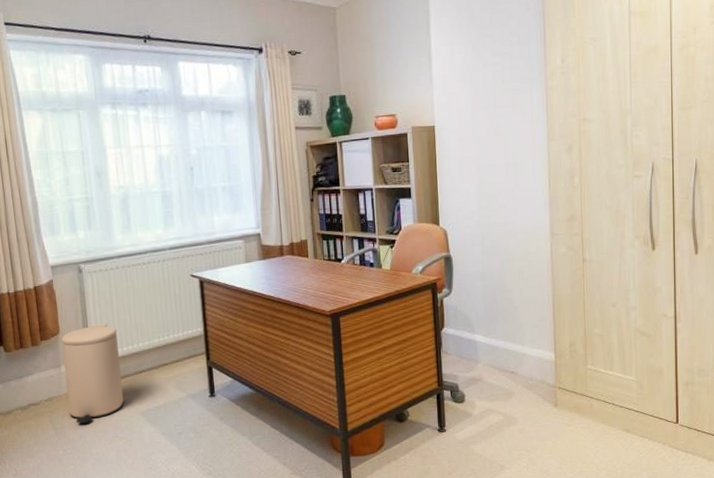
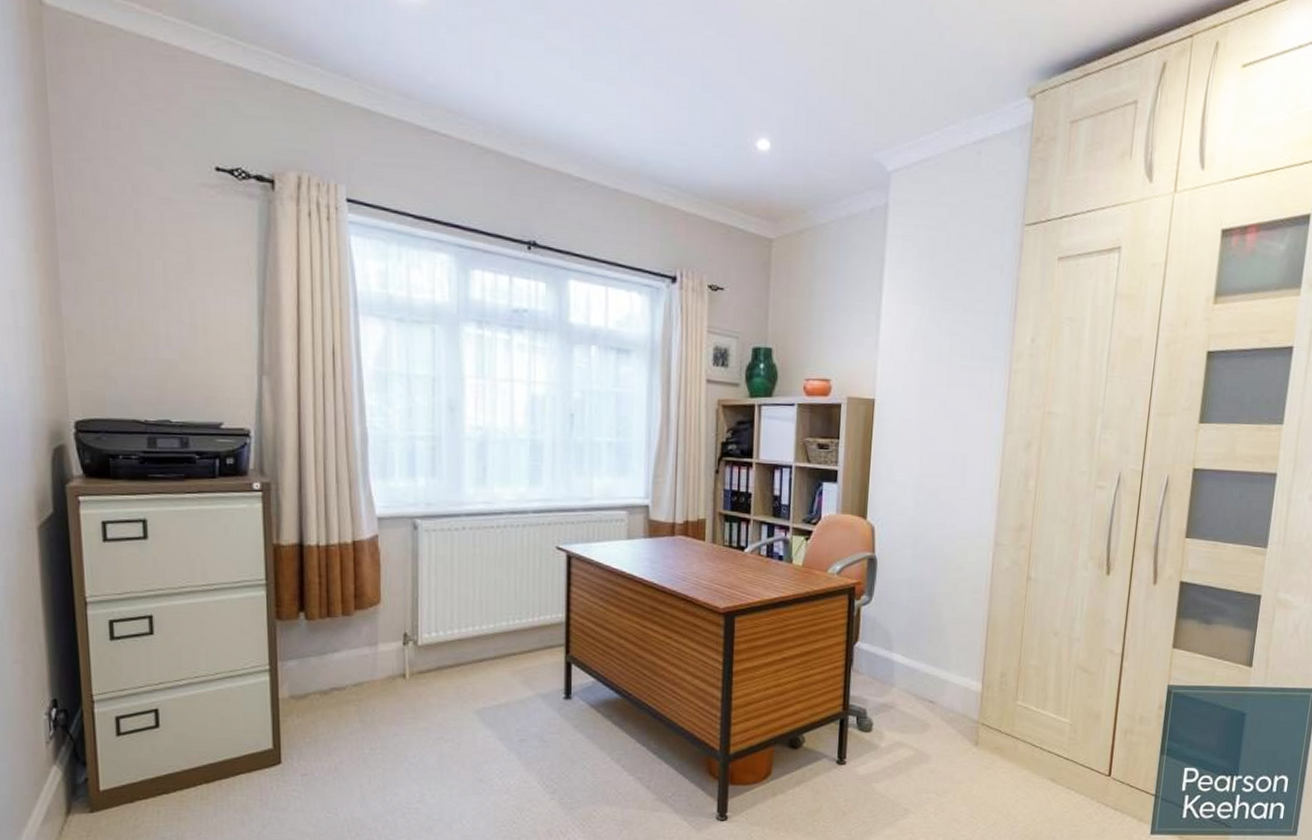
pedal bin: present [61,323,124,424] -> none [381,595,456,718]

